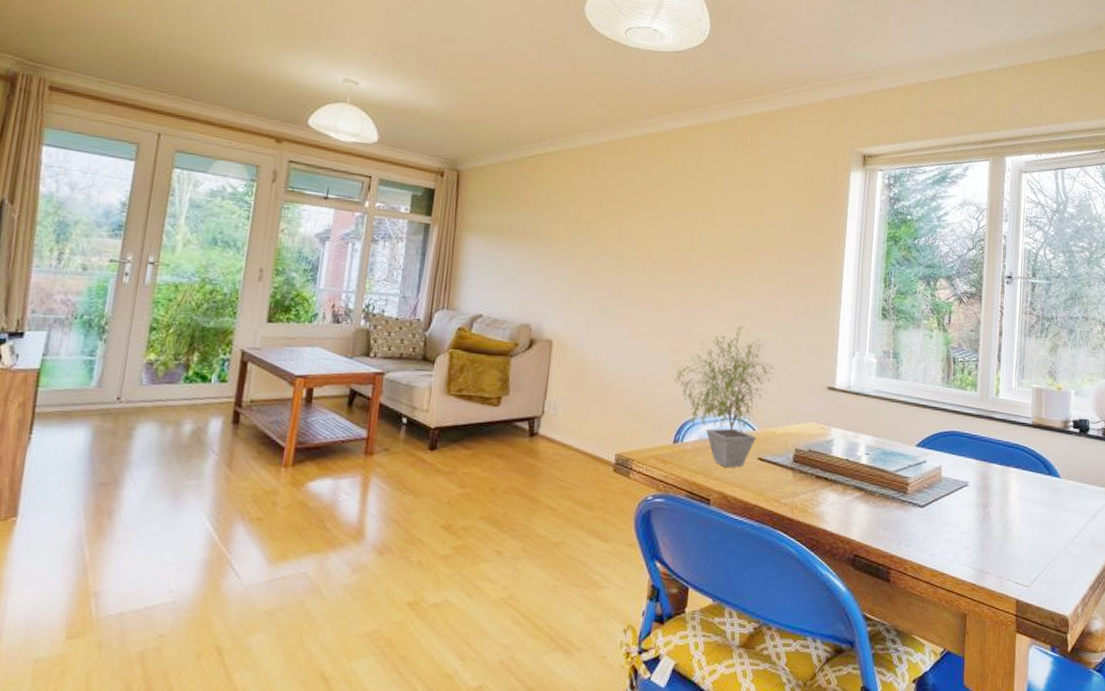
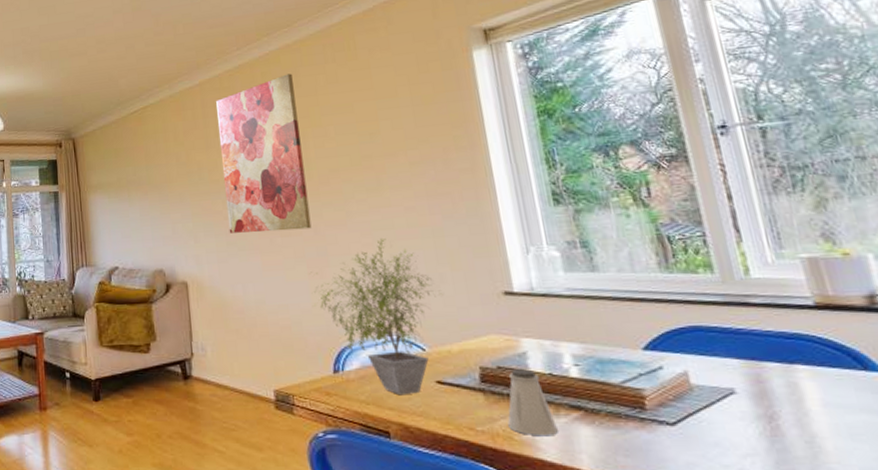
wall art: none [604,153,695,307] -> present [216,73,312,233]
saltshaker: none [806,453,842,511] -> present [507,369,558,437]

